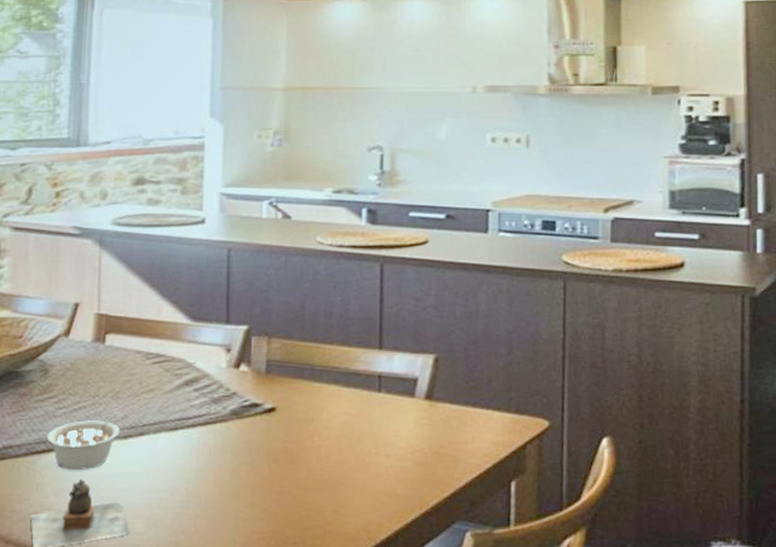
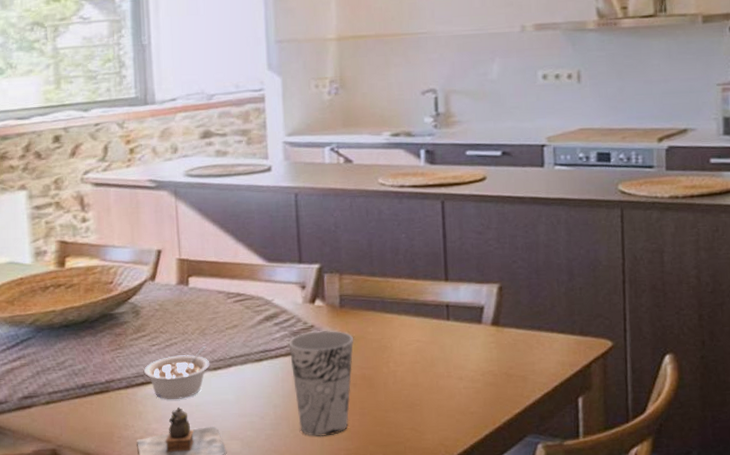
cup: none [207,398,277,518] -> present [288,330,353,437]

